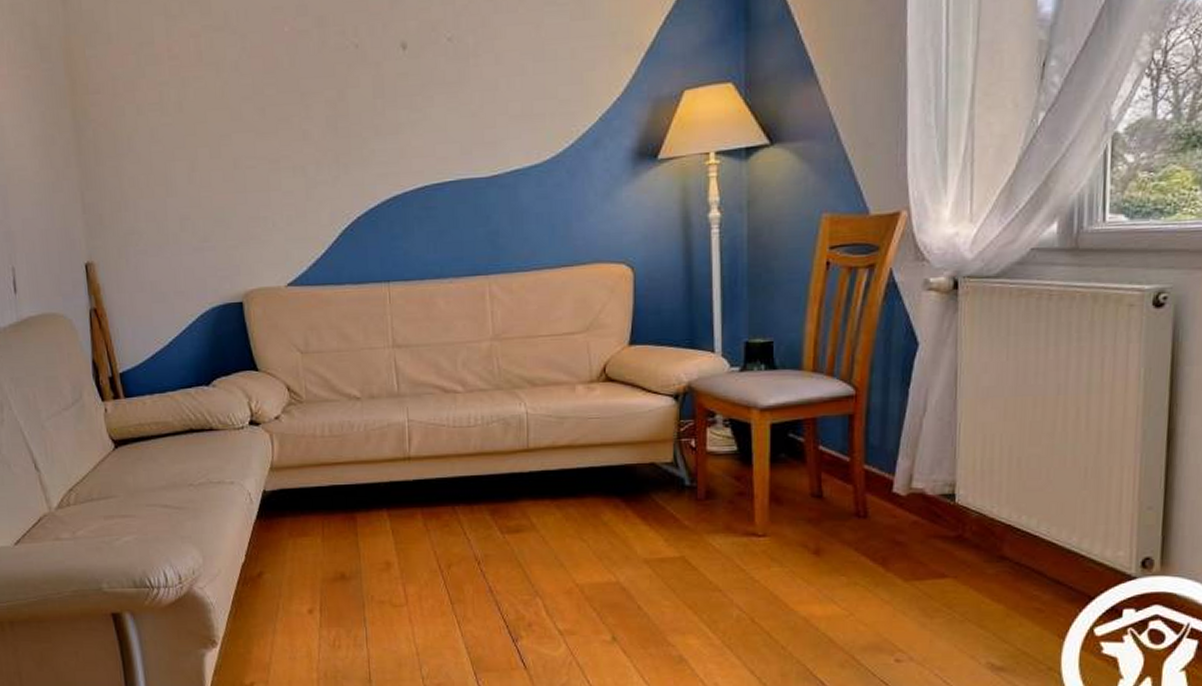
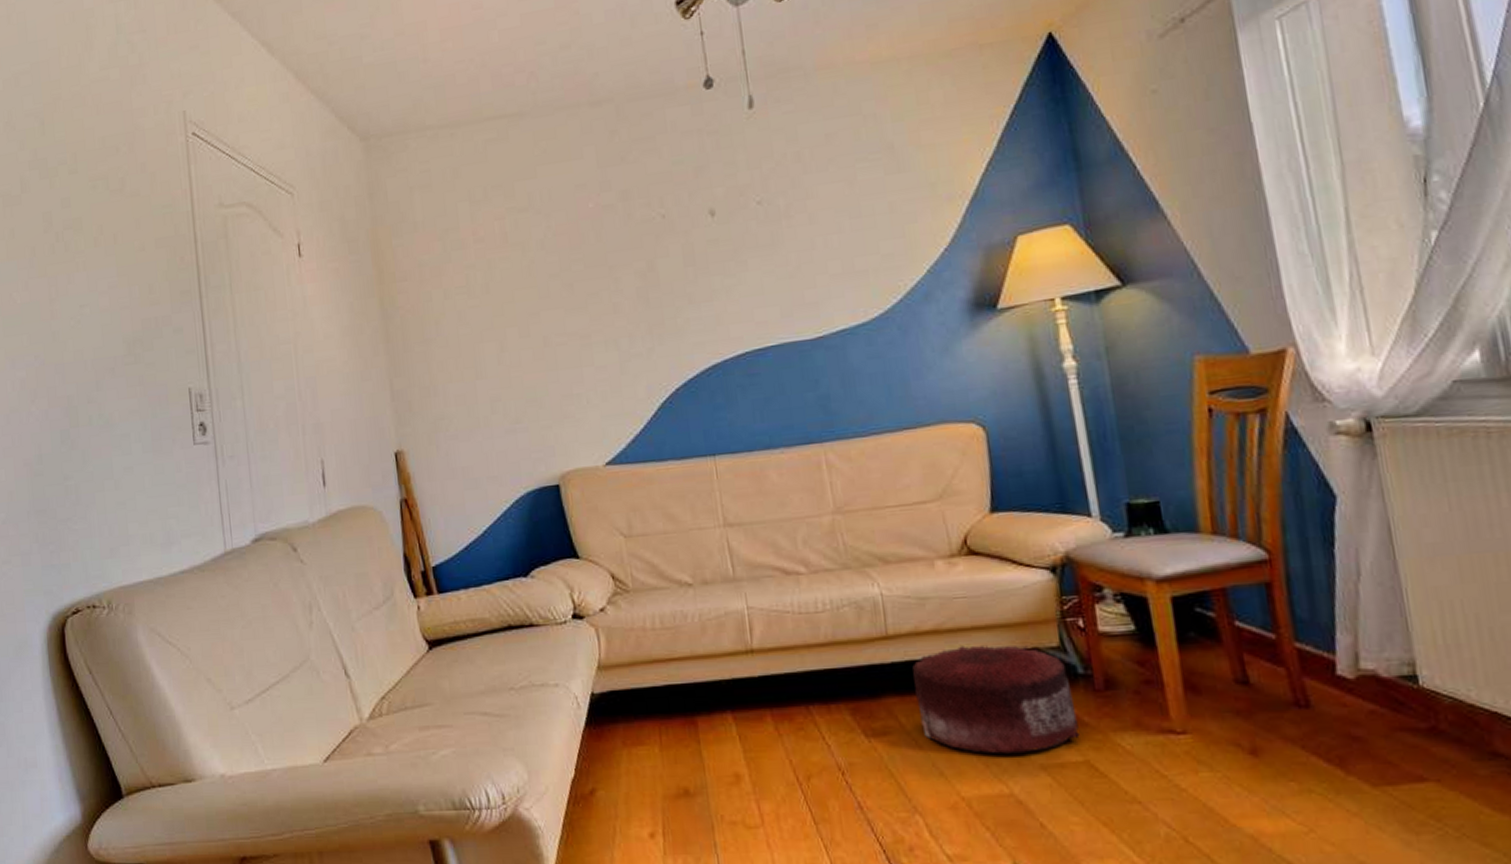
pouf: none [546,459,679,550] -> present [912,645,1080,754]

